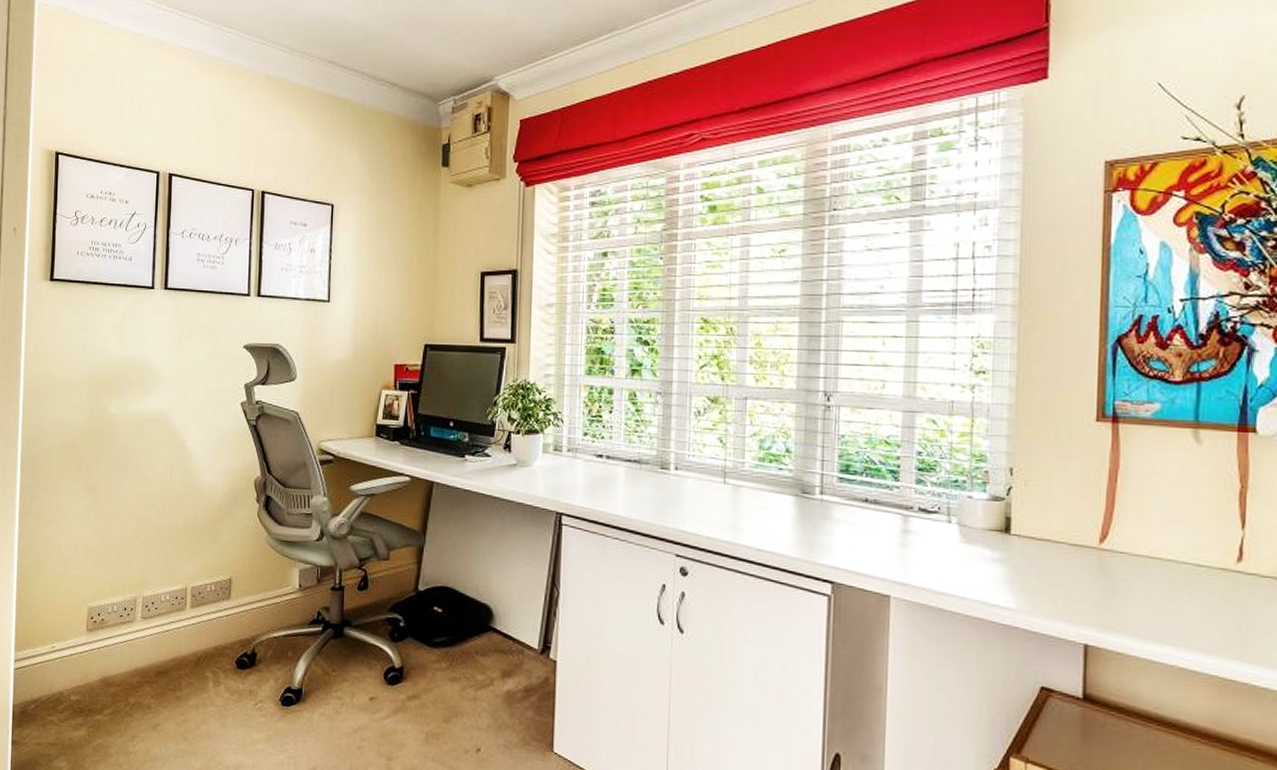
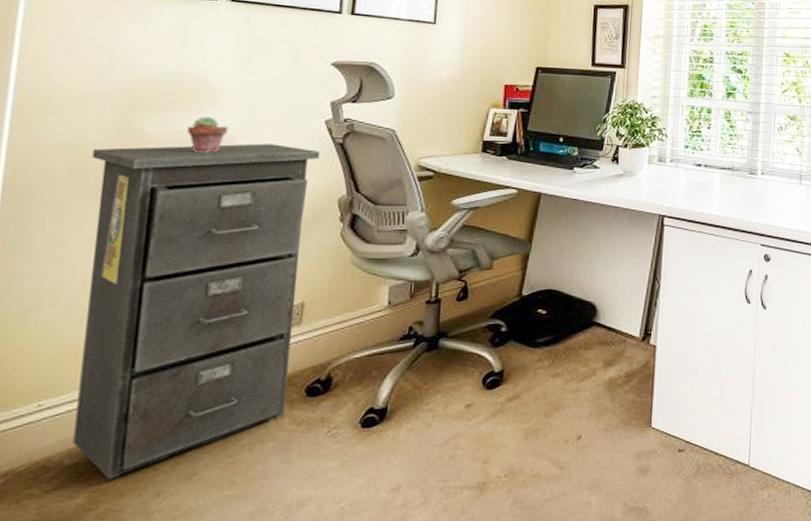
filing cabinet: none [75,424,239,719] -> present [73,143,321,480]
potted succulent: none [138,399,167,433] -> present [186,116,228,153]

